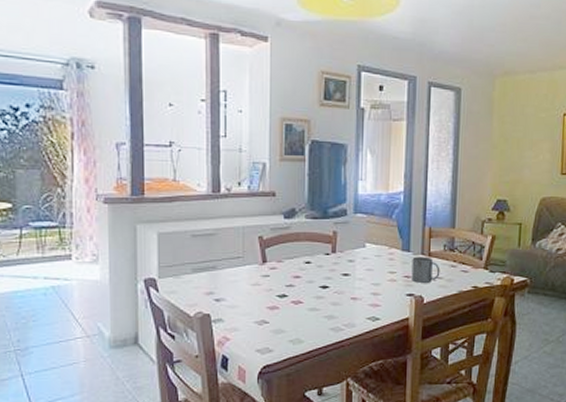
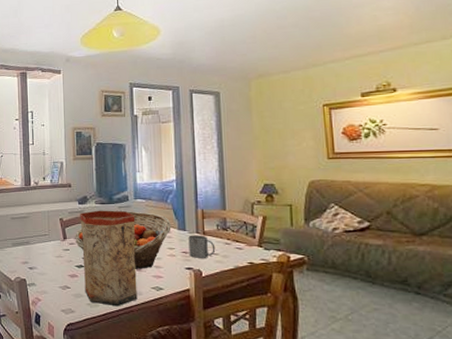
fruit basket: none [277,228,395,297] -> present [75,211,171,269]
vase: none [285,226,354,342] -> present [80,210,138,307]

